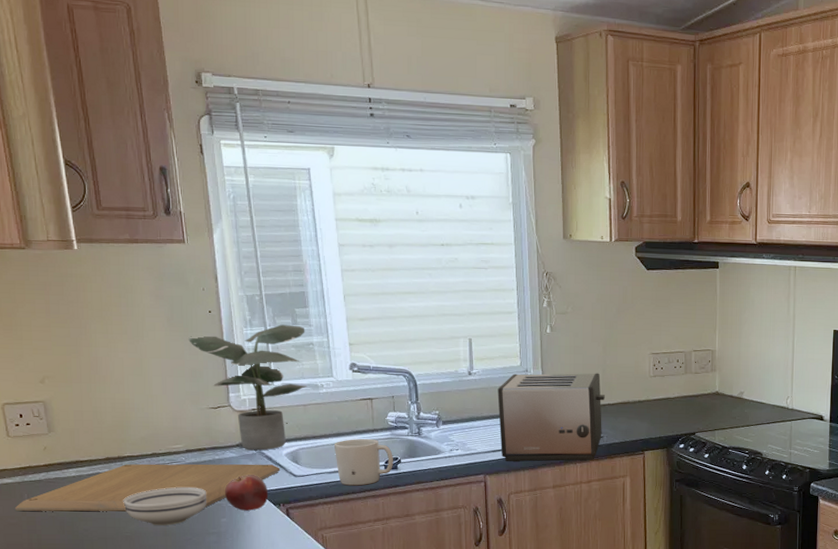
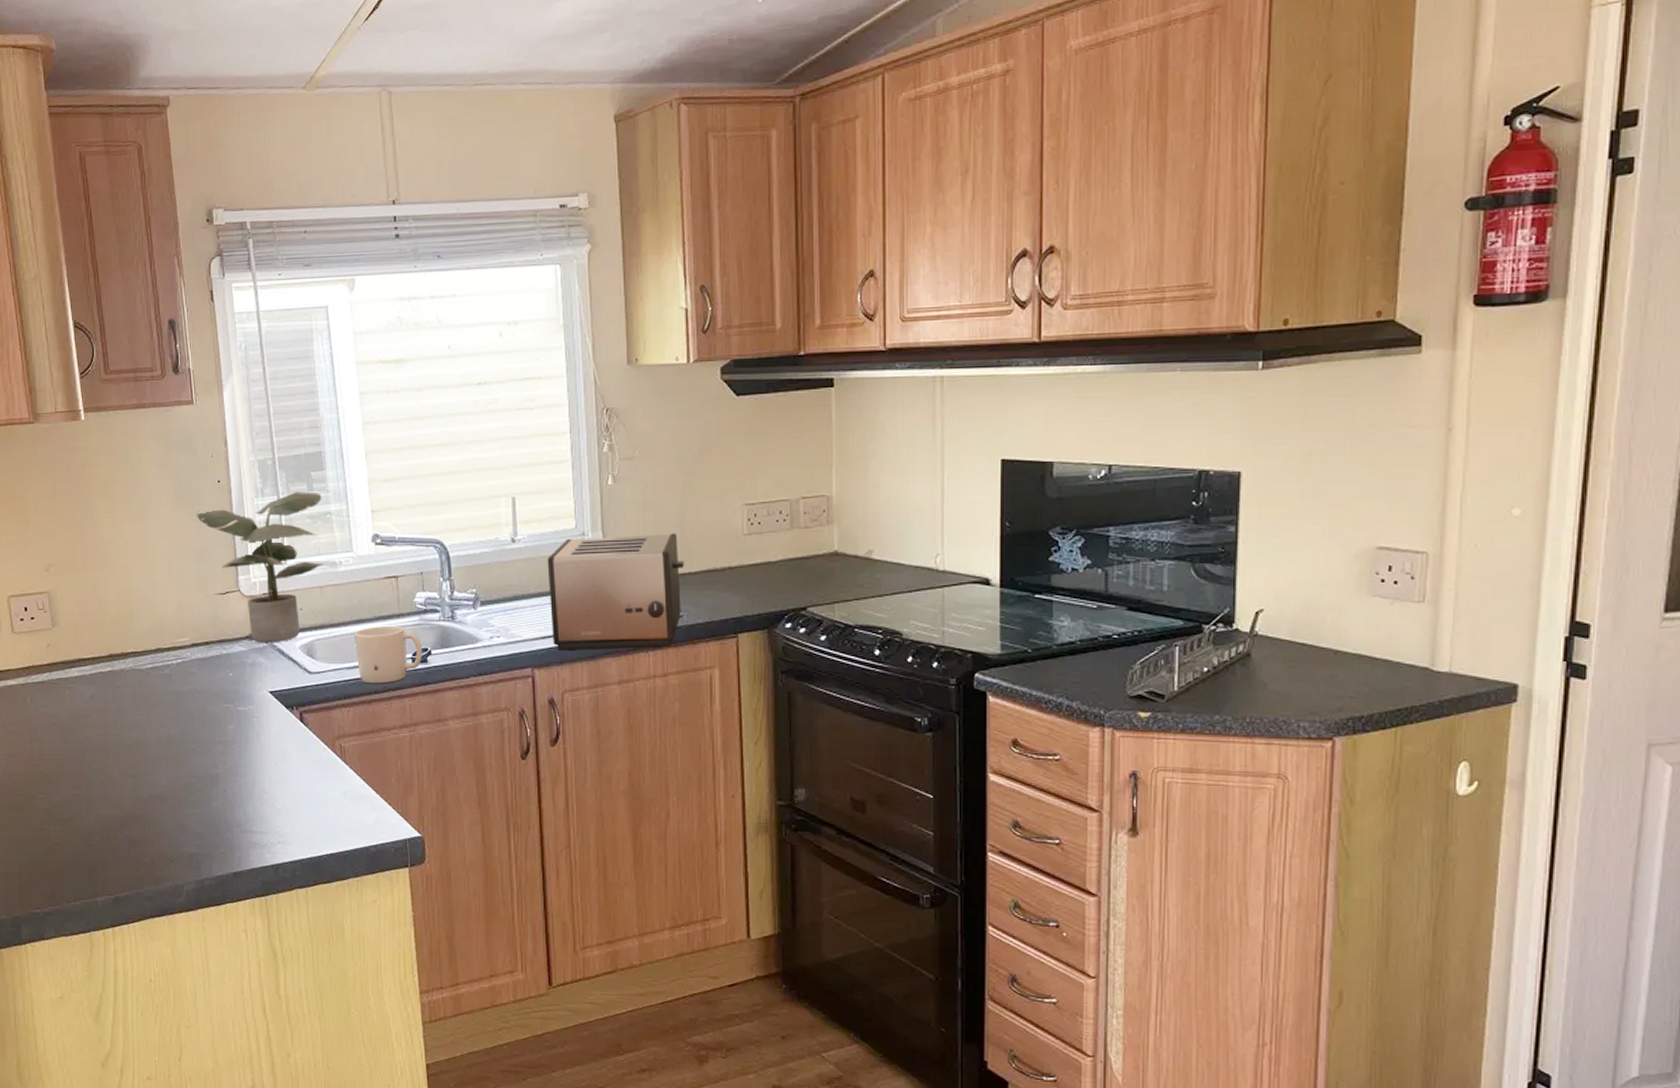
chopping board: present [14,463,281,512] -> none [17,659,294,717]
bowl: present [123,487,207,526] -> none [126,688,214,733]
fruit: present [224,475,269,511] -> none [232,672,280,715]

